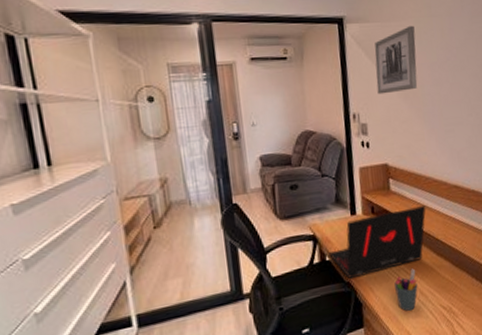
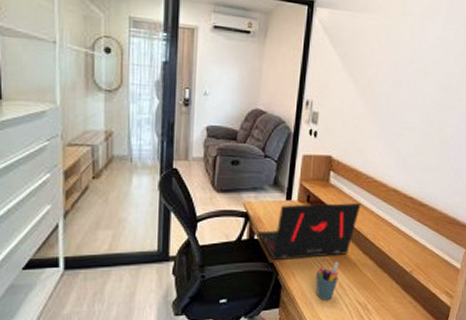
wall art: present [374,25,418,95] -> none [335,20,385,87]

